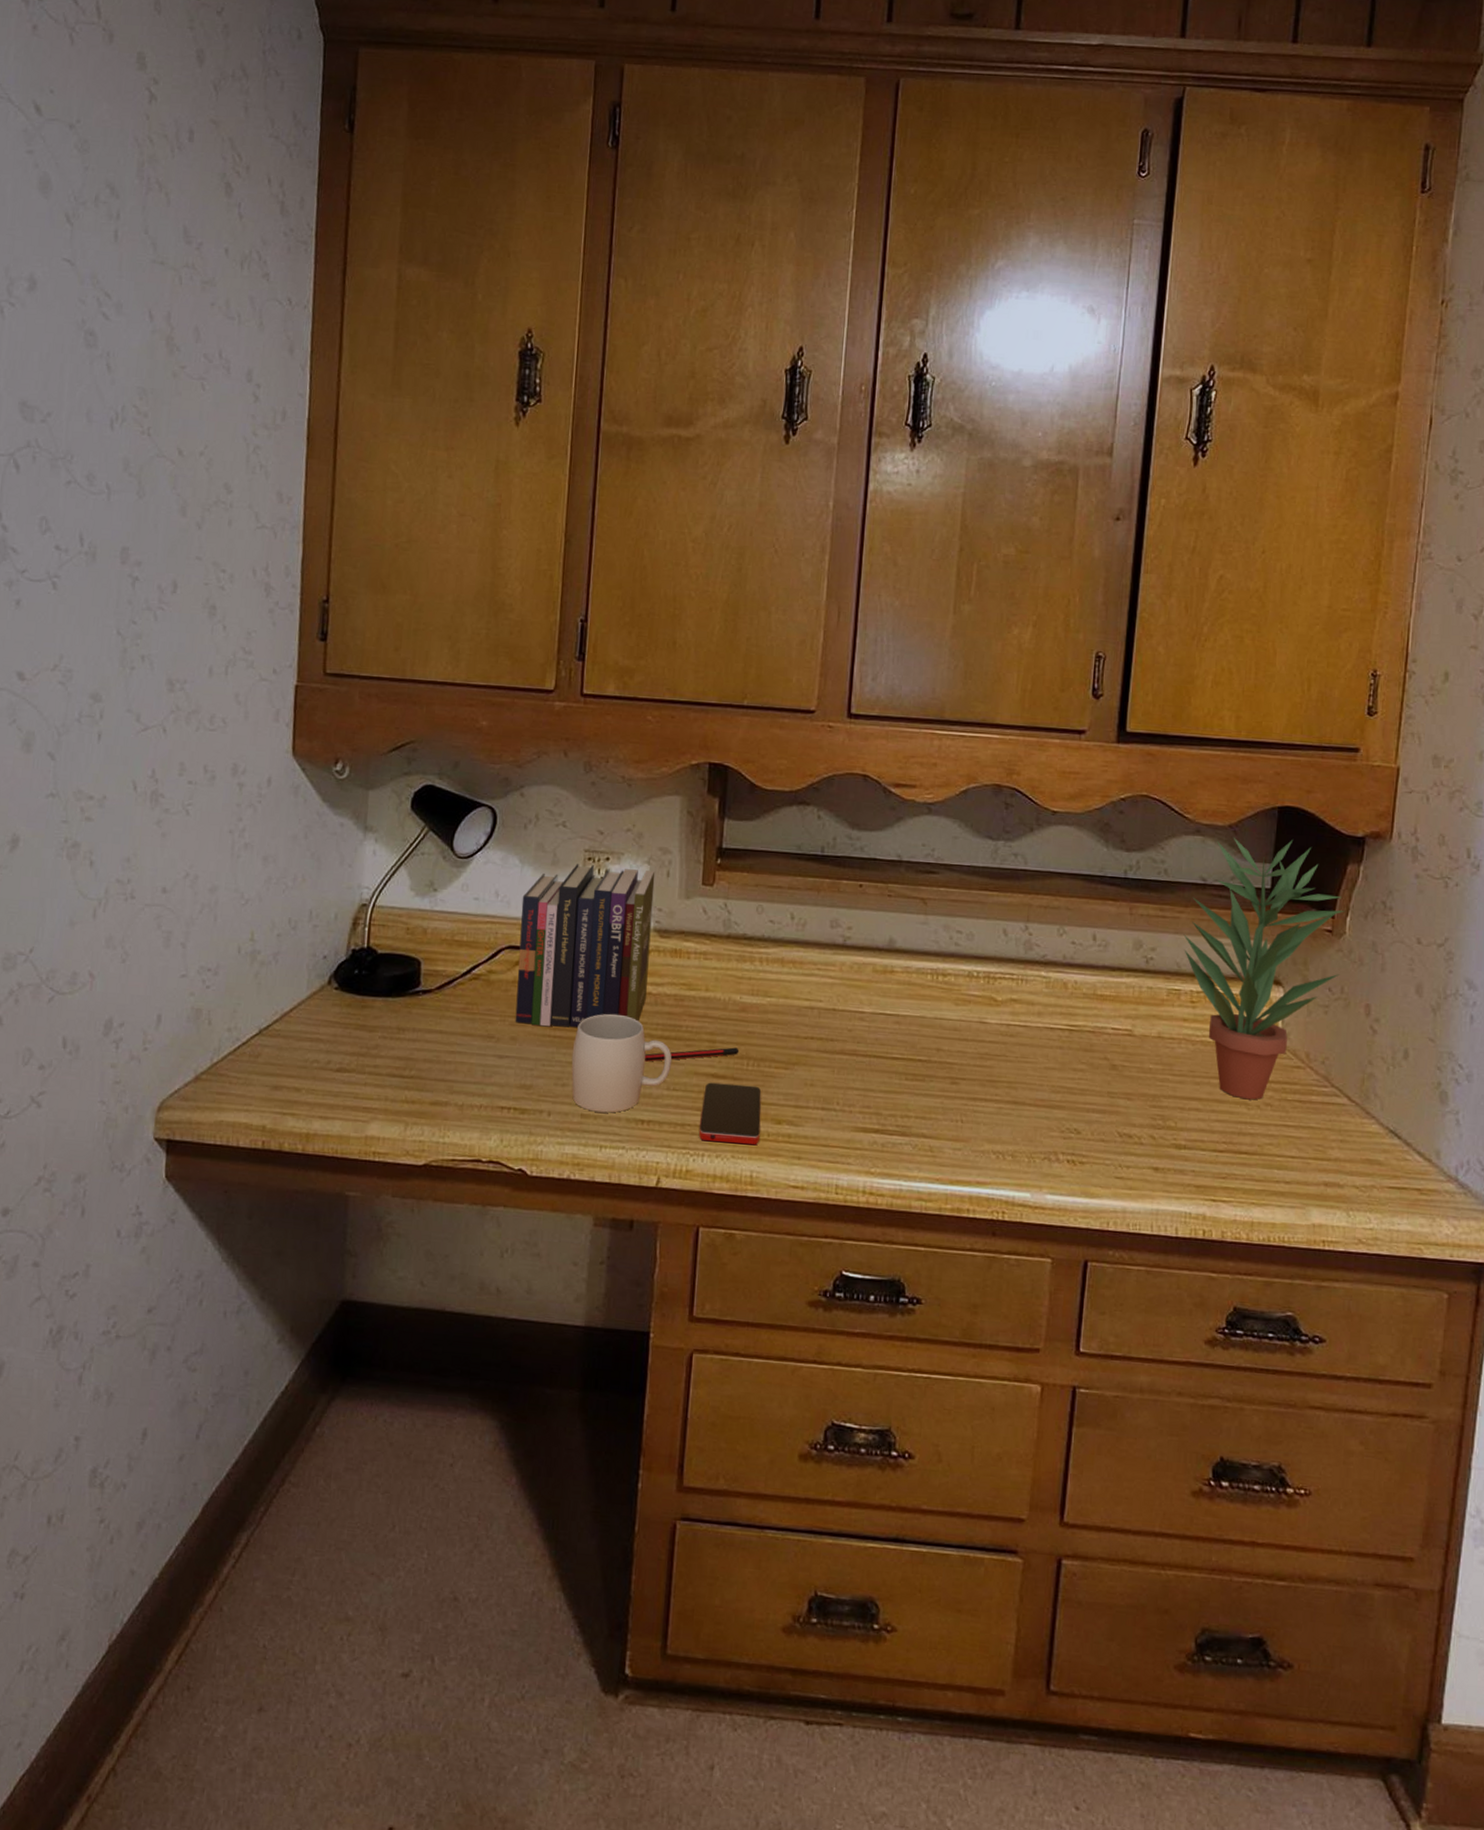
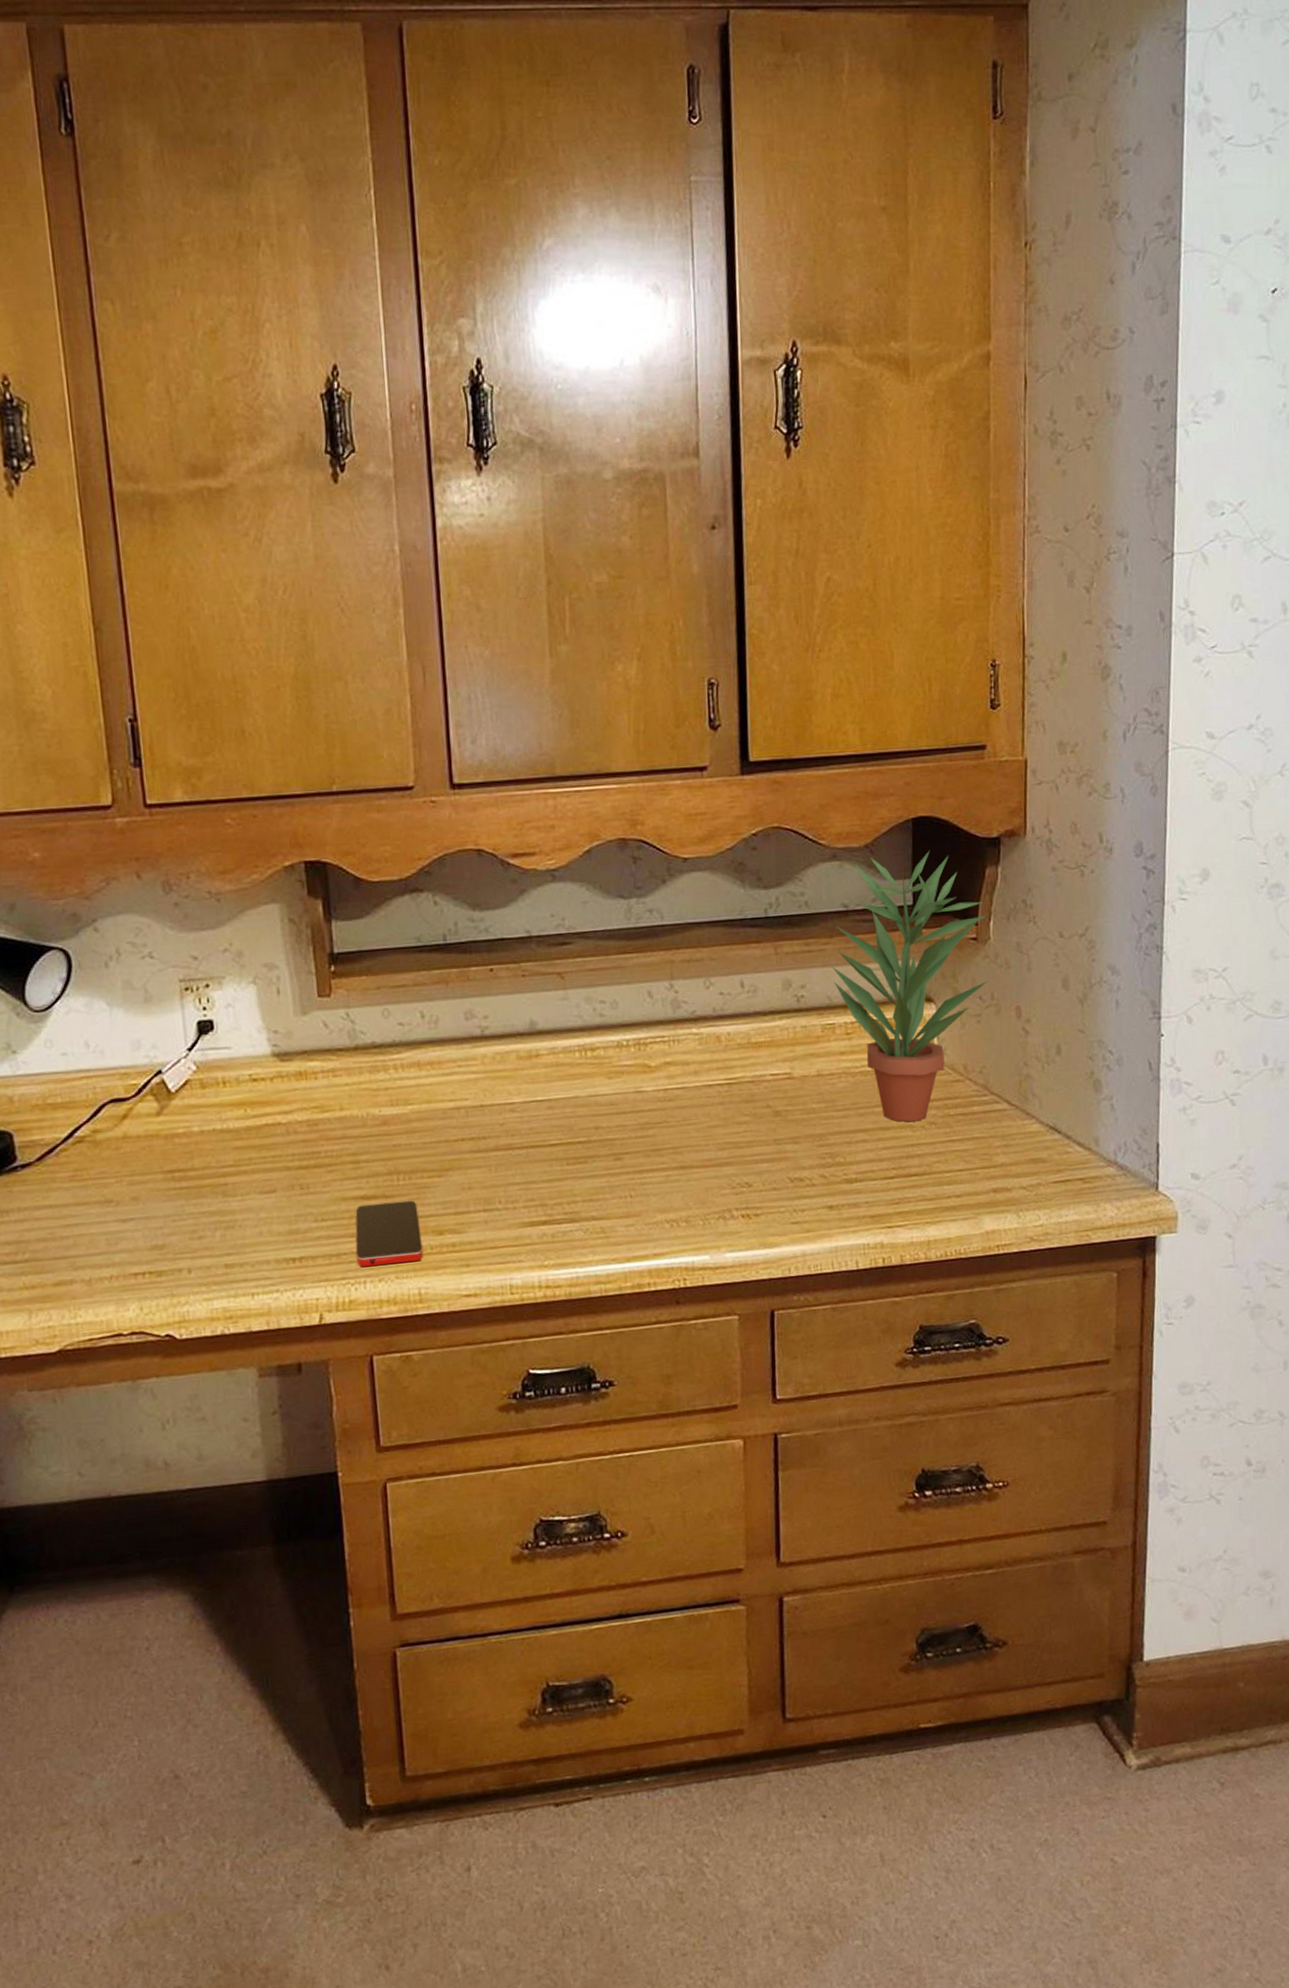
books: present [515,864,656,1027] -> none [117,991,277,1182]
mug: present [571,1013,673,1113] -> none [203,1151,316,1260]
pencil: present [645,1047,740,1062] -> none [285,1164,387,1197]

